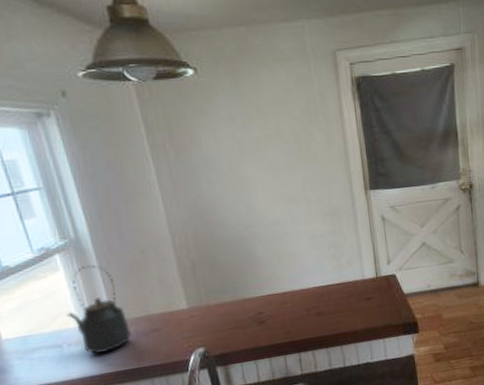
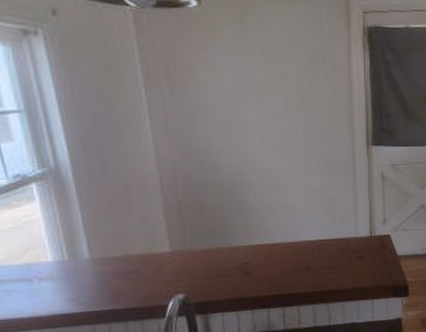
kettle: present [66,265,133,354] -> none [39,198,109,291]

